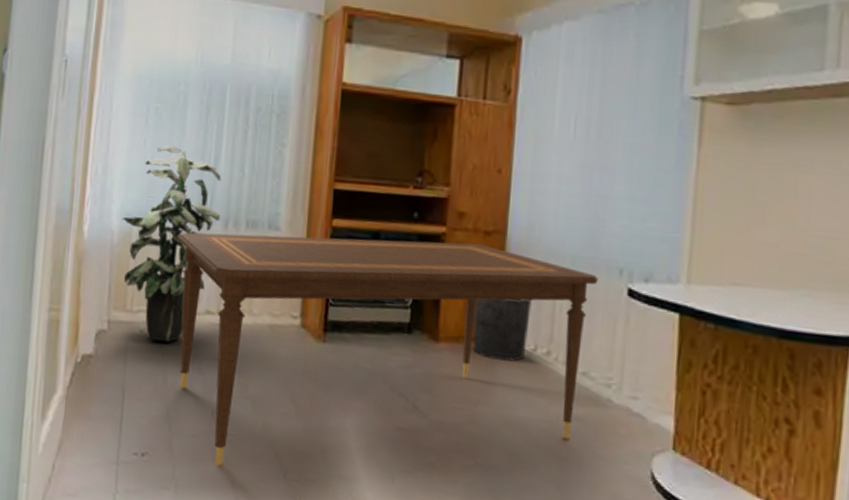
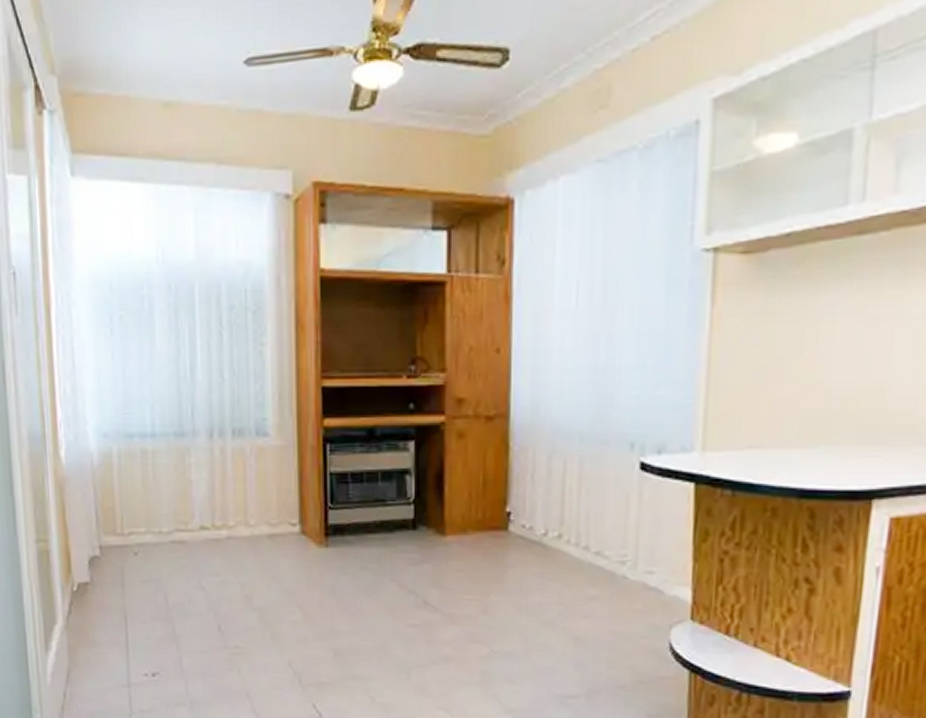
indoor plant: present [122,145,222,342] -> none [99,357,204,563]
dining table: present [176,232,598,466] -> none [160,430,608,679]
trash can: present [472,298,532,362] -> none [480,482,540,549]

